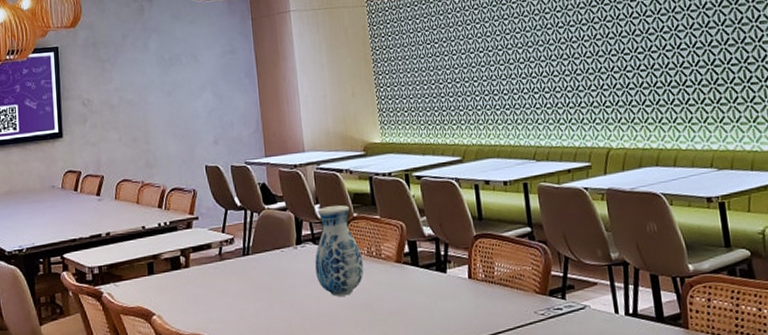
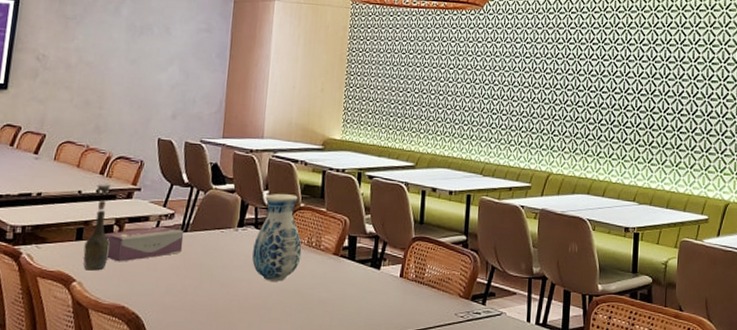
bottle: none [157,216,181,303] -> present [83,184,111,271]
tissue box: none [173,252,248,292] -> present [105,226,184,262]

